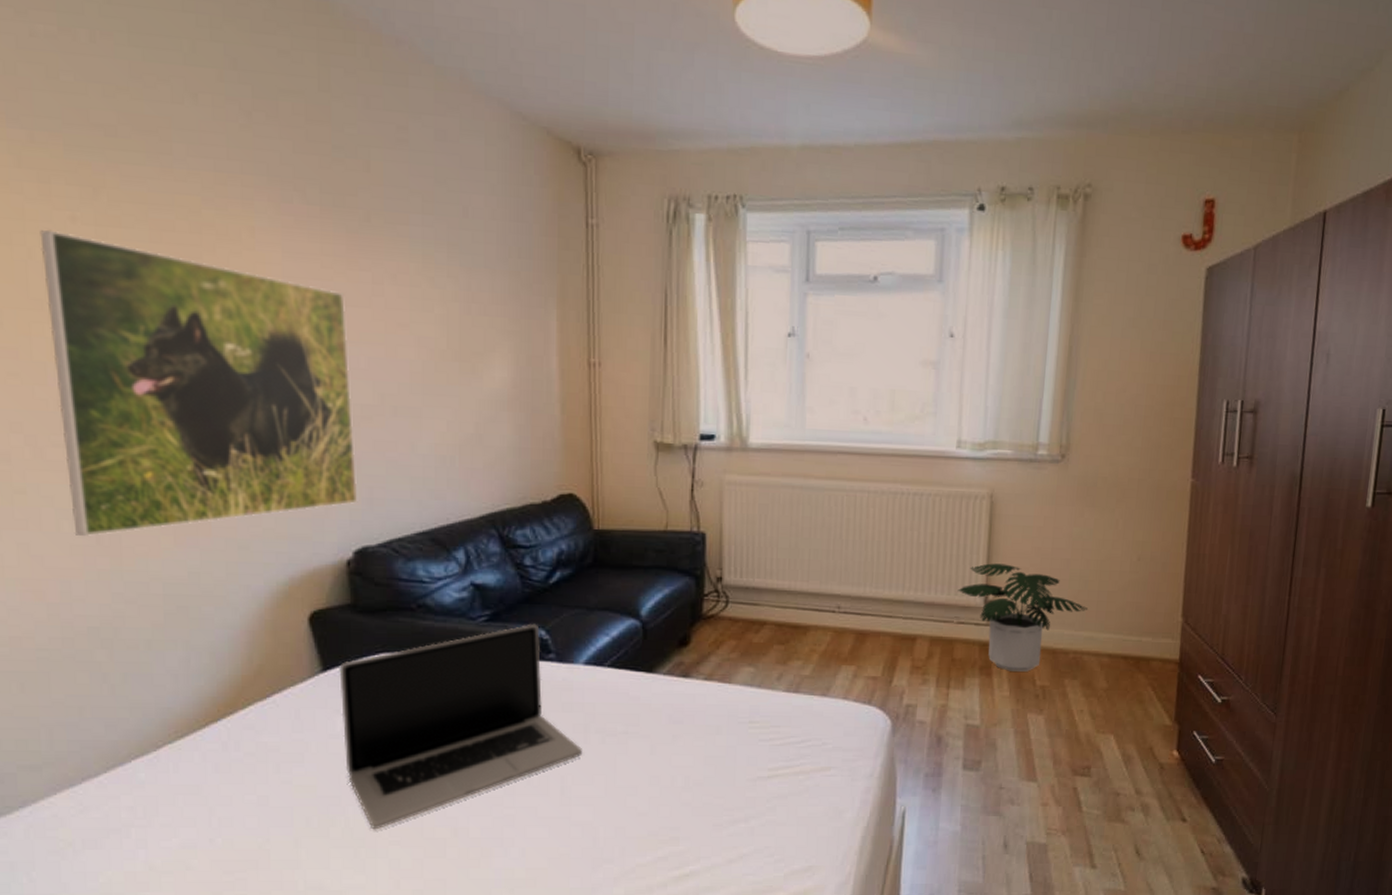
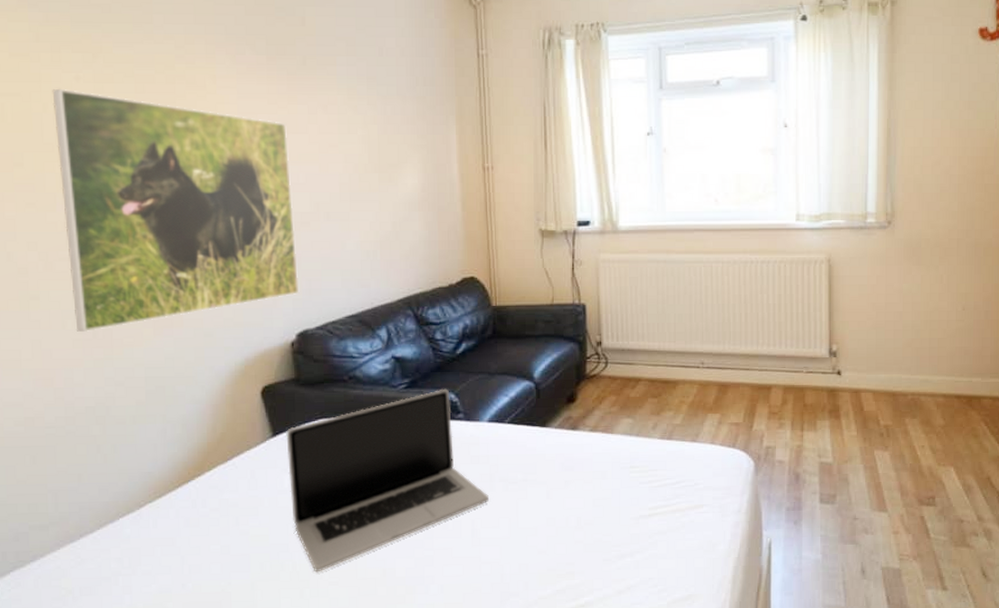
potted plant: present [957,563,1088,672] -> none [805,319,921,413]

